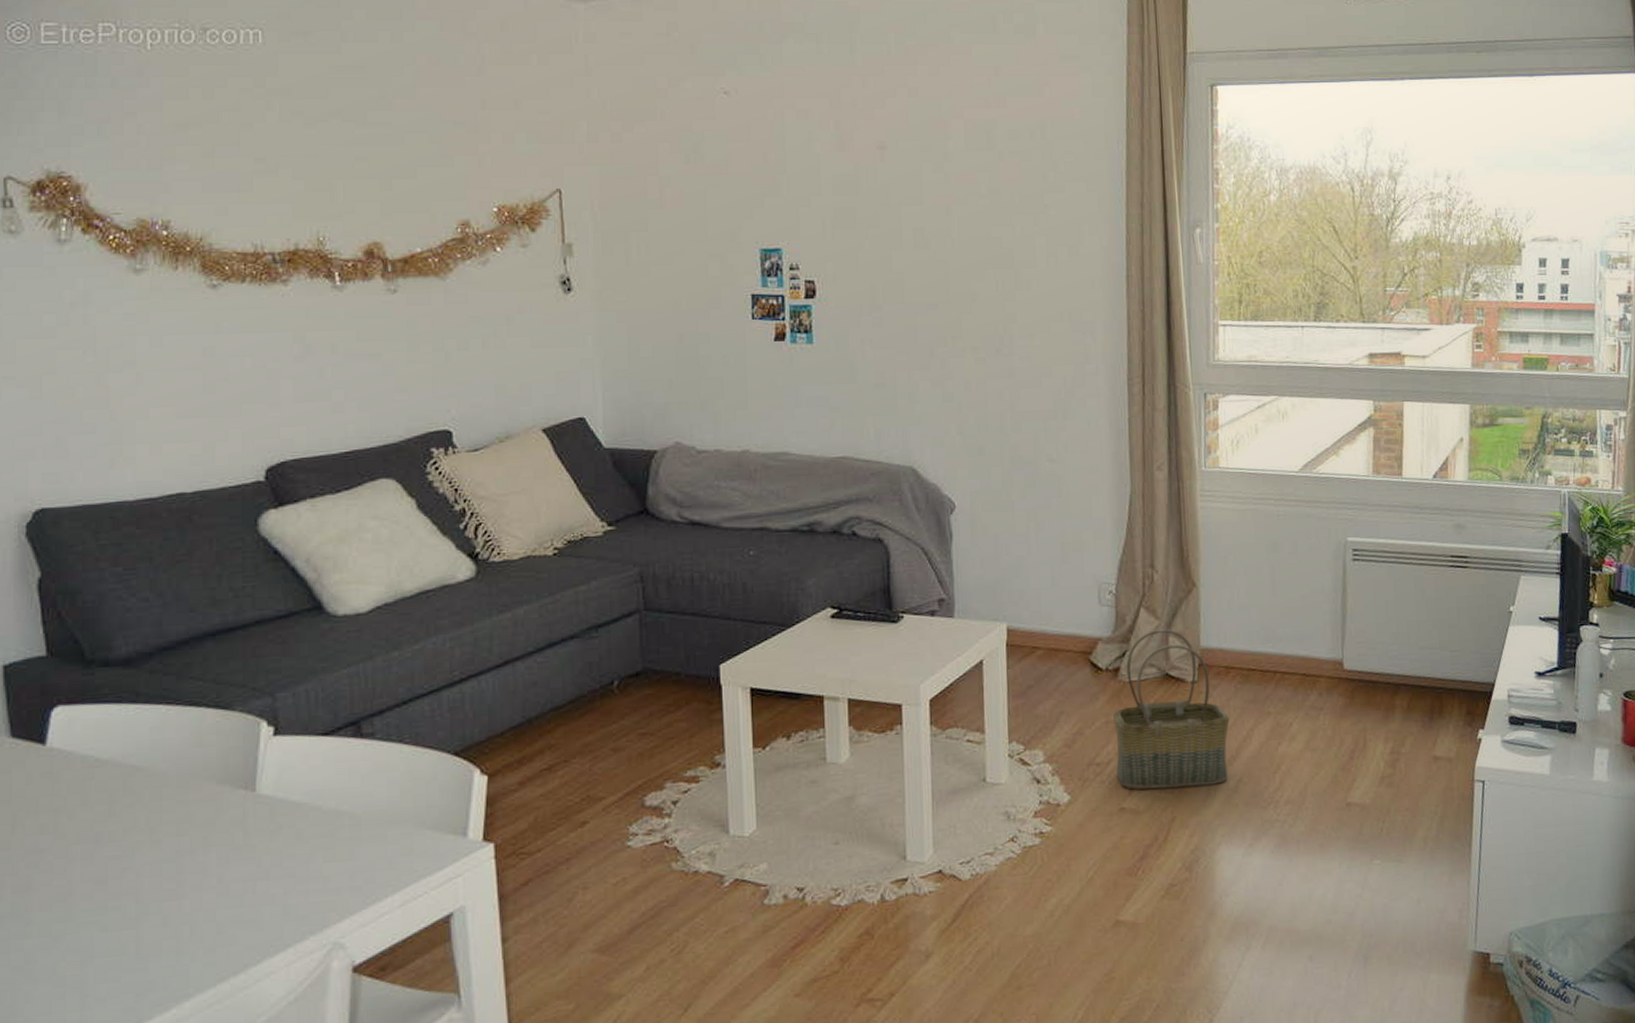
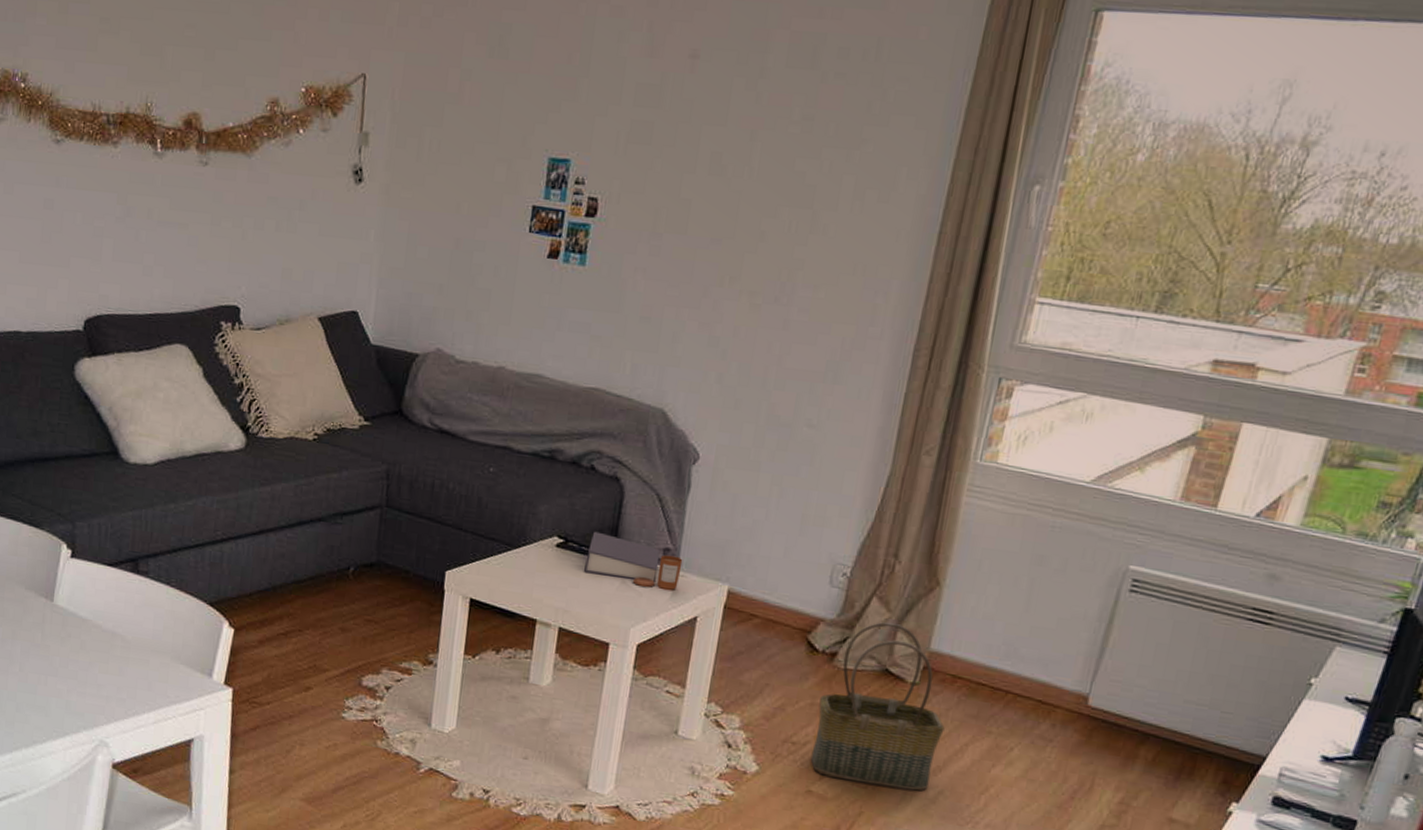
book: none [863,595,936,639] -> present [584,531,660,582]
candle: none [914,604,959,641] -> present [633,555,683,590]

